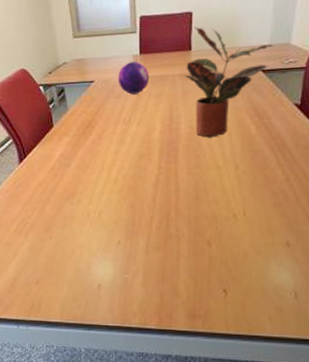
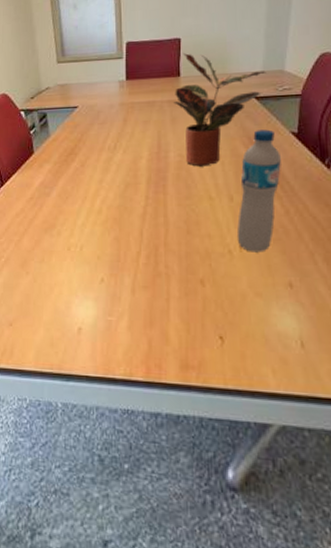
decorative orb: present [117,61,149,95] -> none [103,87,135,121]
water bottle: none [241,101,284,216] -> present [236,129,281,253]

